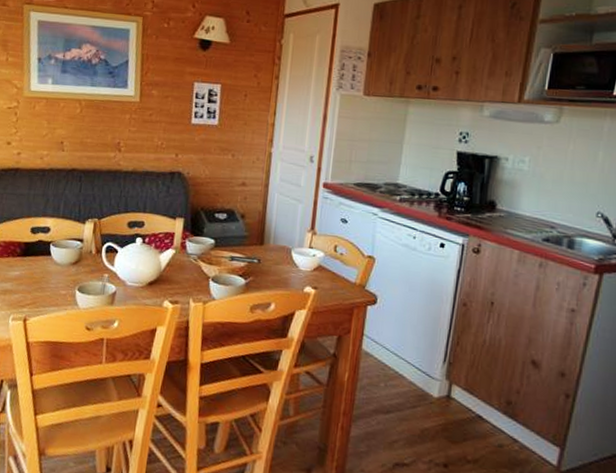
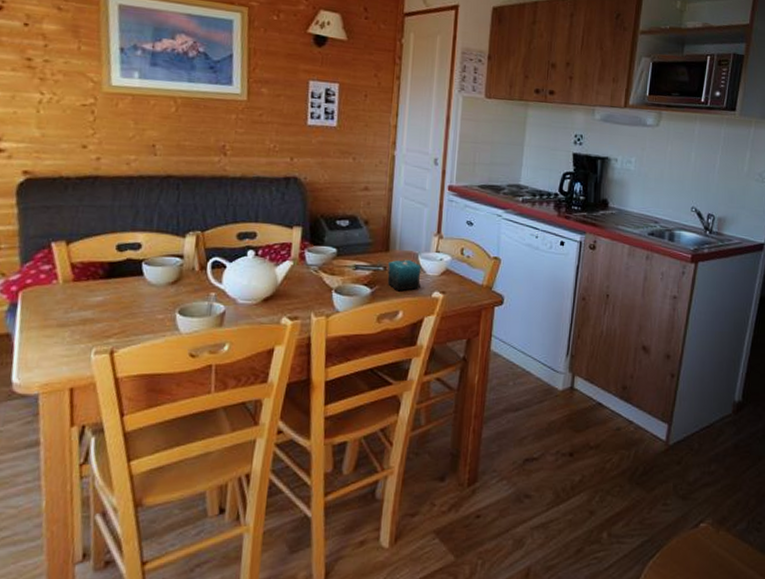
candle: none [261,253,295,284] -> present [387,260,422,291]

